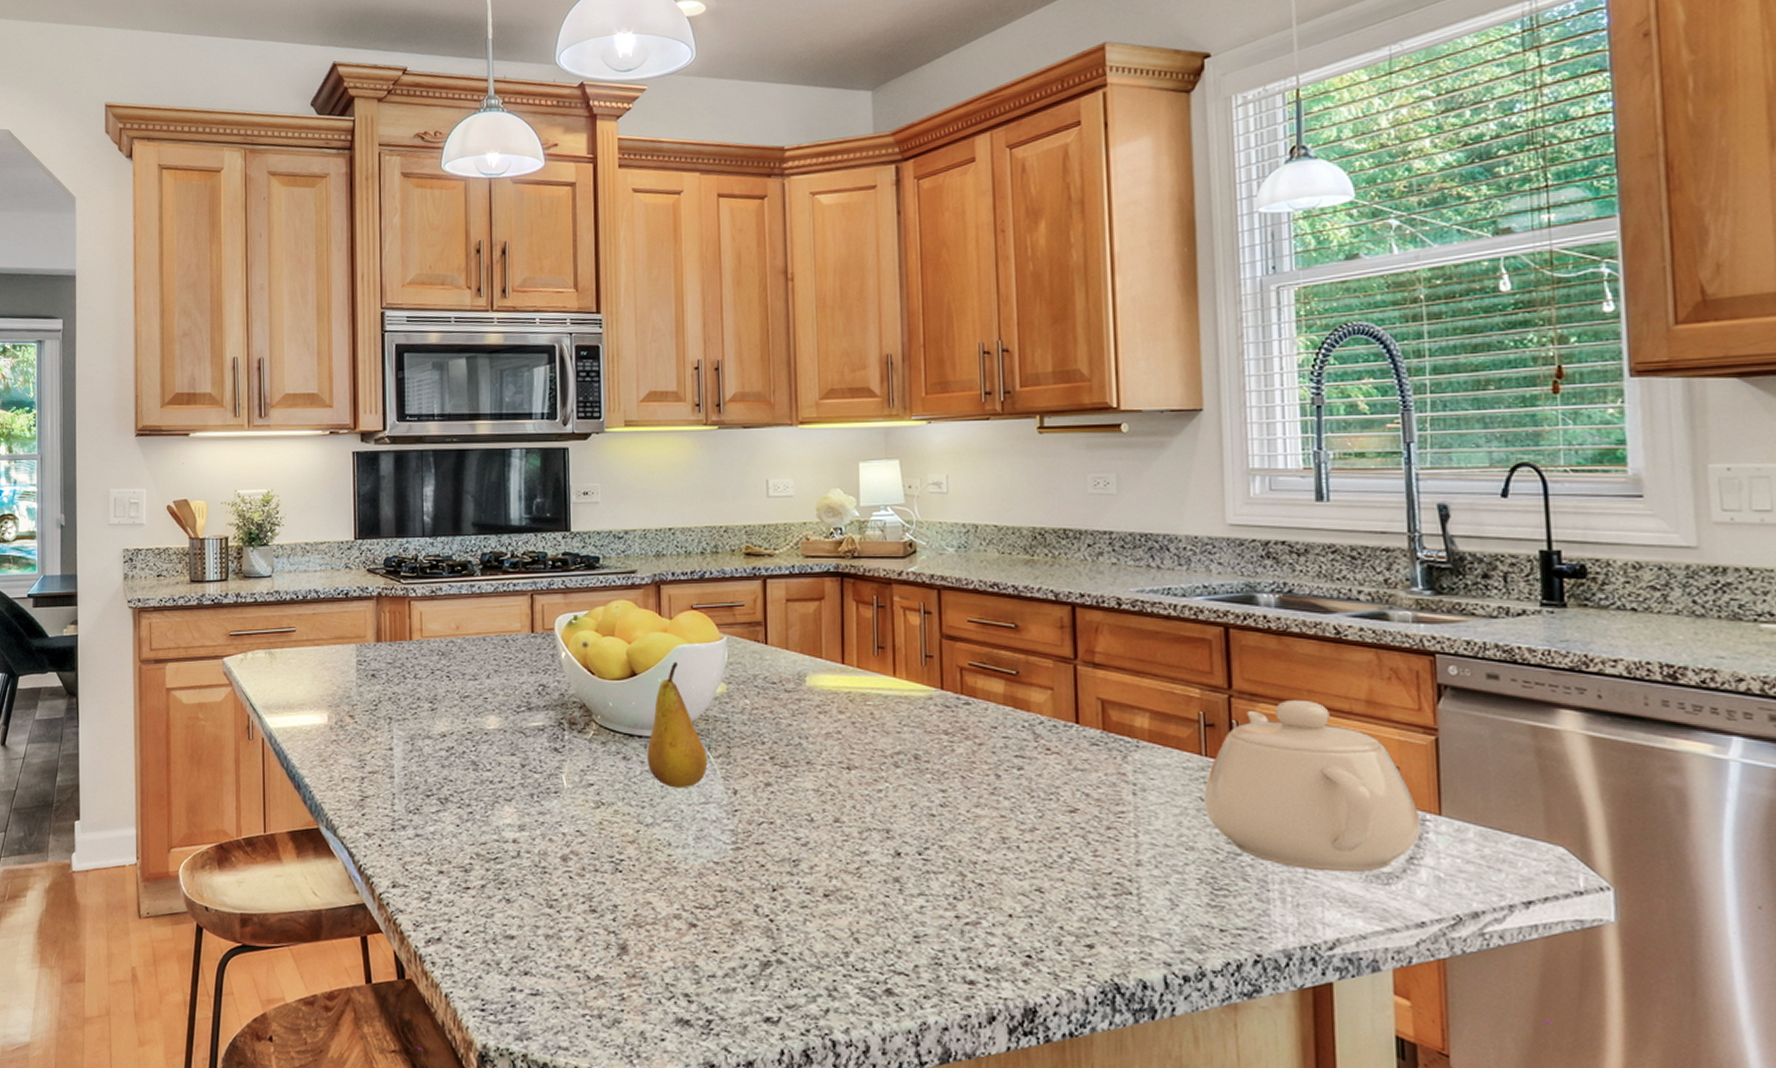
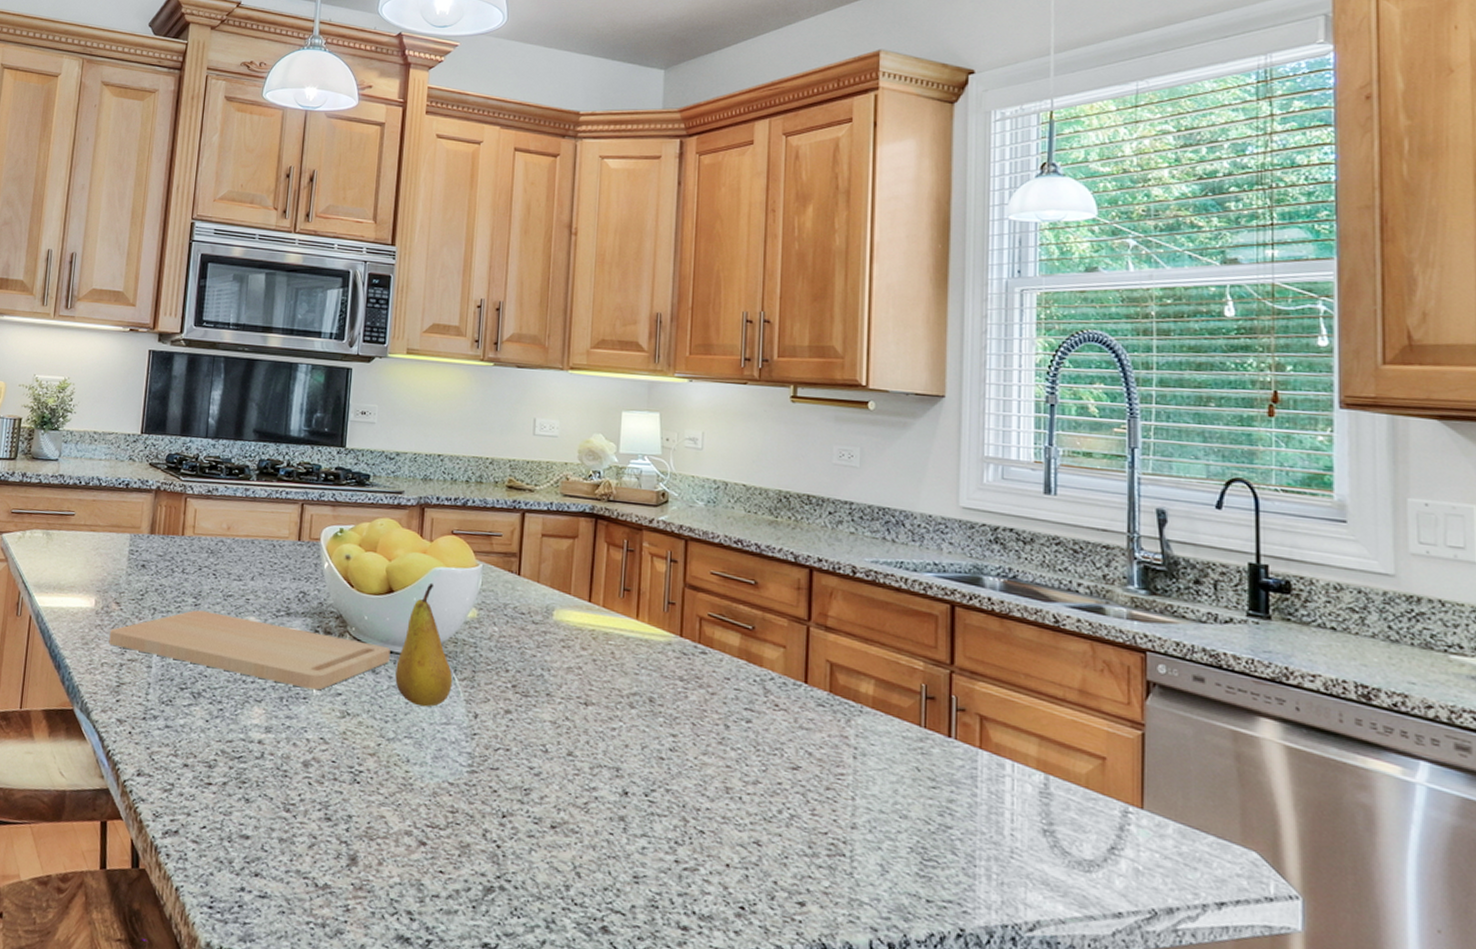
cutting board: none [347,715,640,783] -> present [109,610,391,690]
teapot: present [1204,699,1422,873] -> none [920,681,1124,858]

